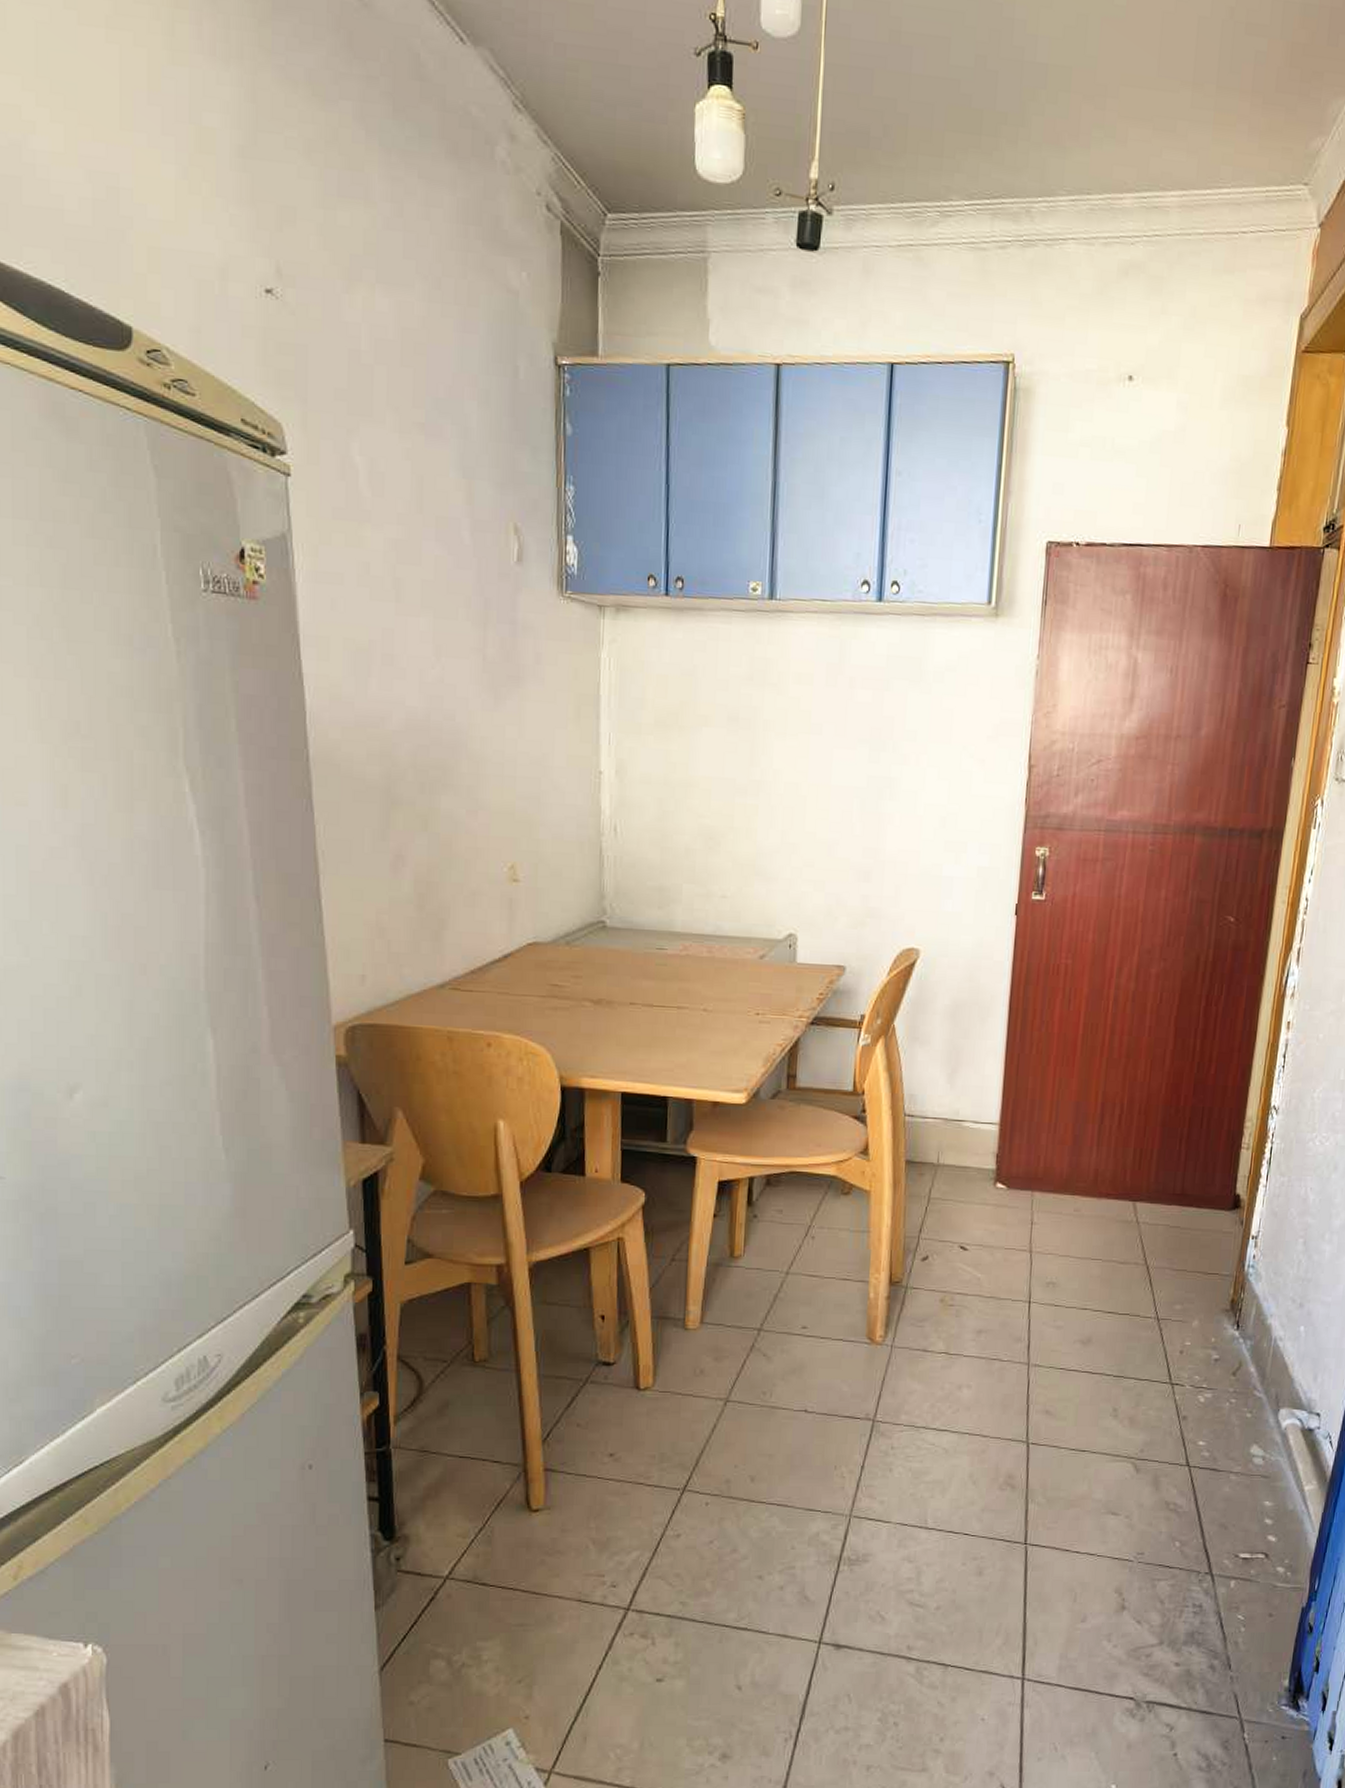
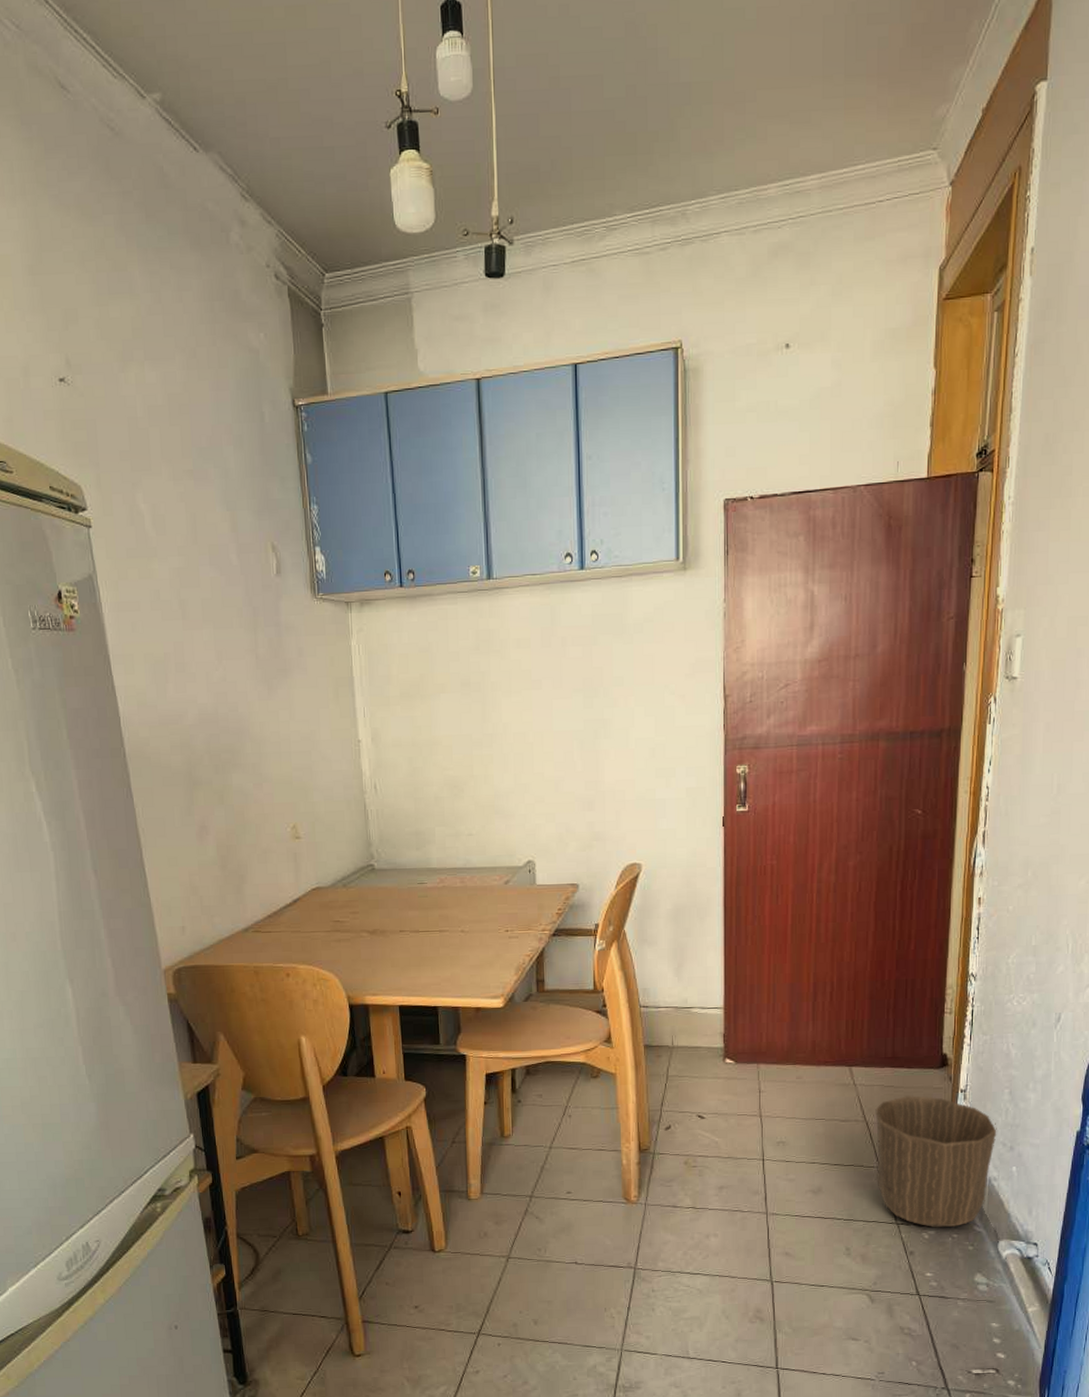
waste basket: none [1153,1239,1288,1391] -> present [875,1096,997,1228]

